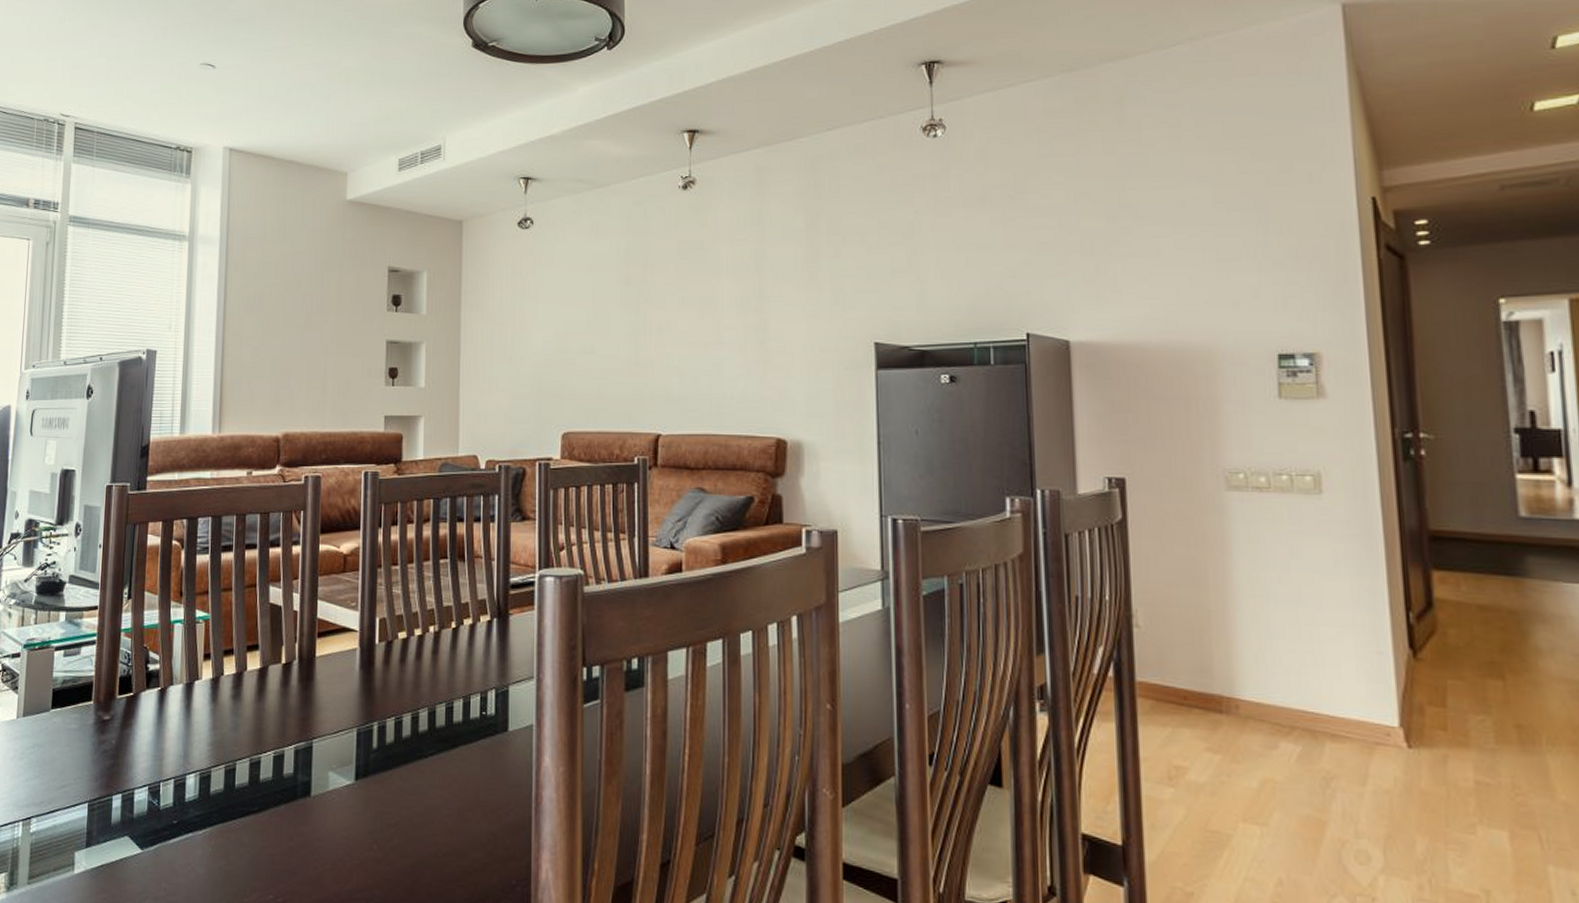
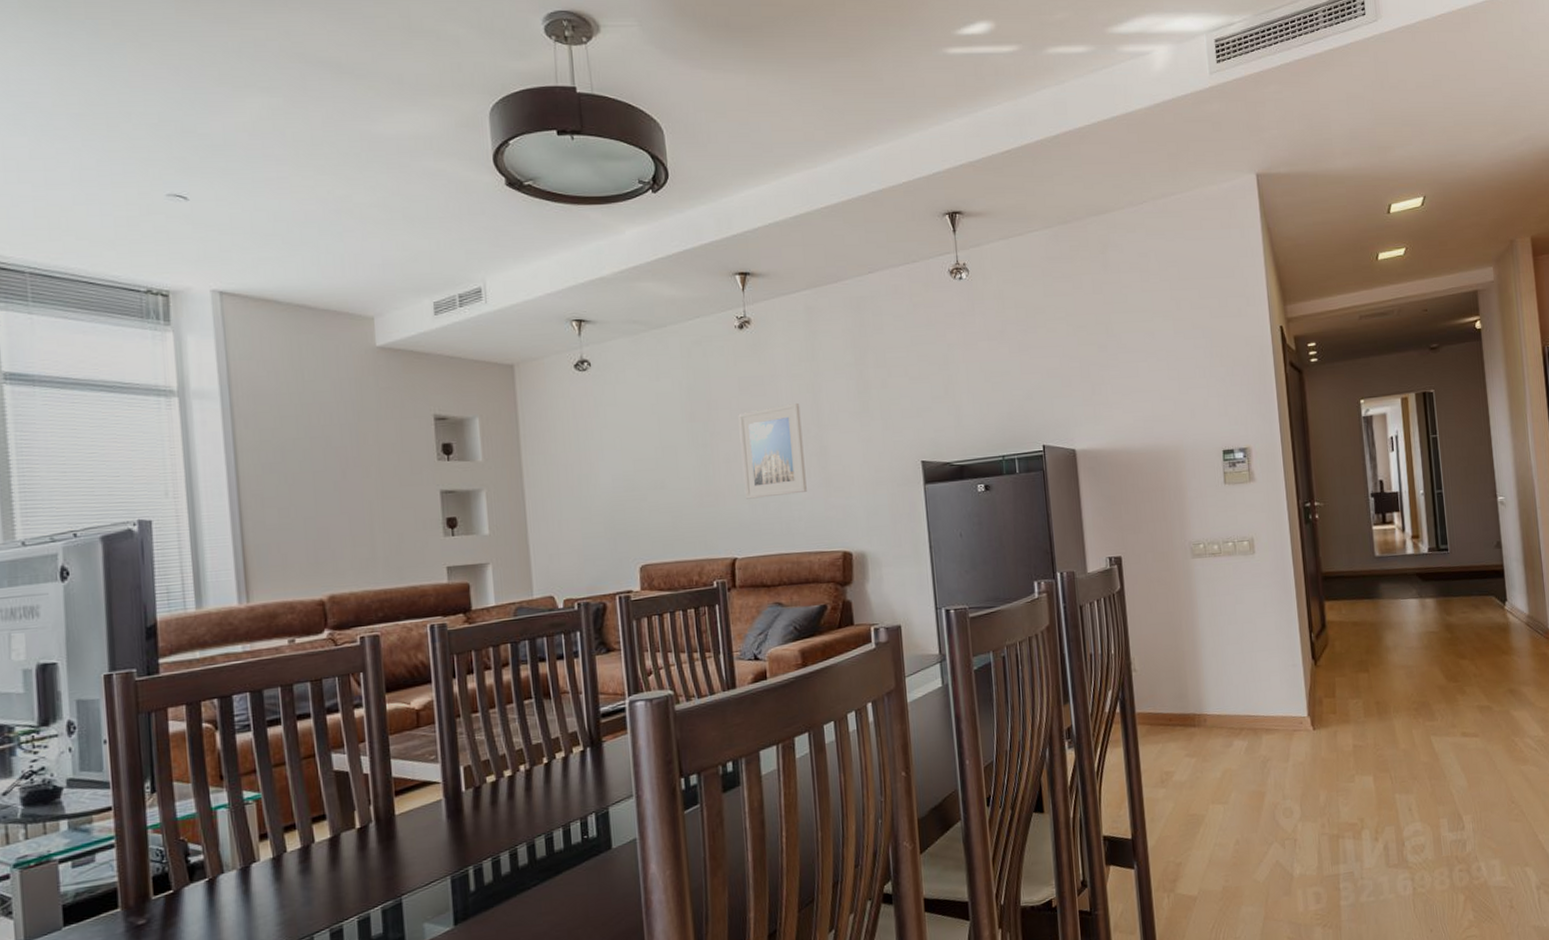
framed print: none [674,270,742,371] -> present [738,402,807,499]

